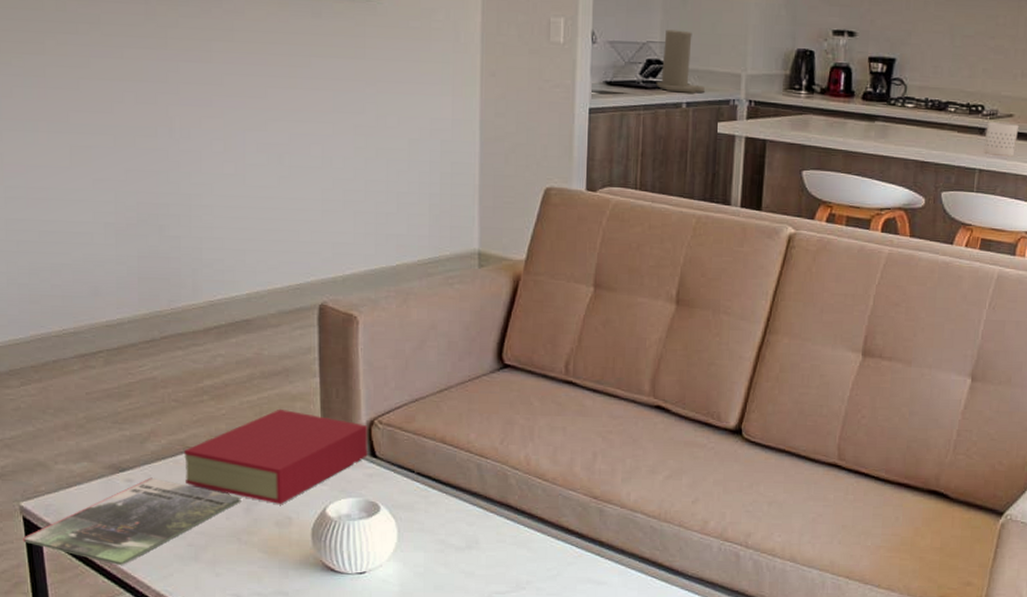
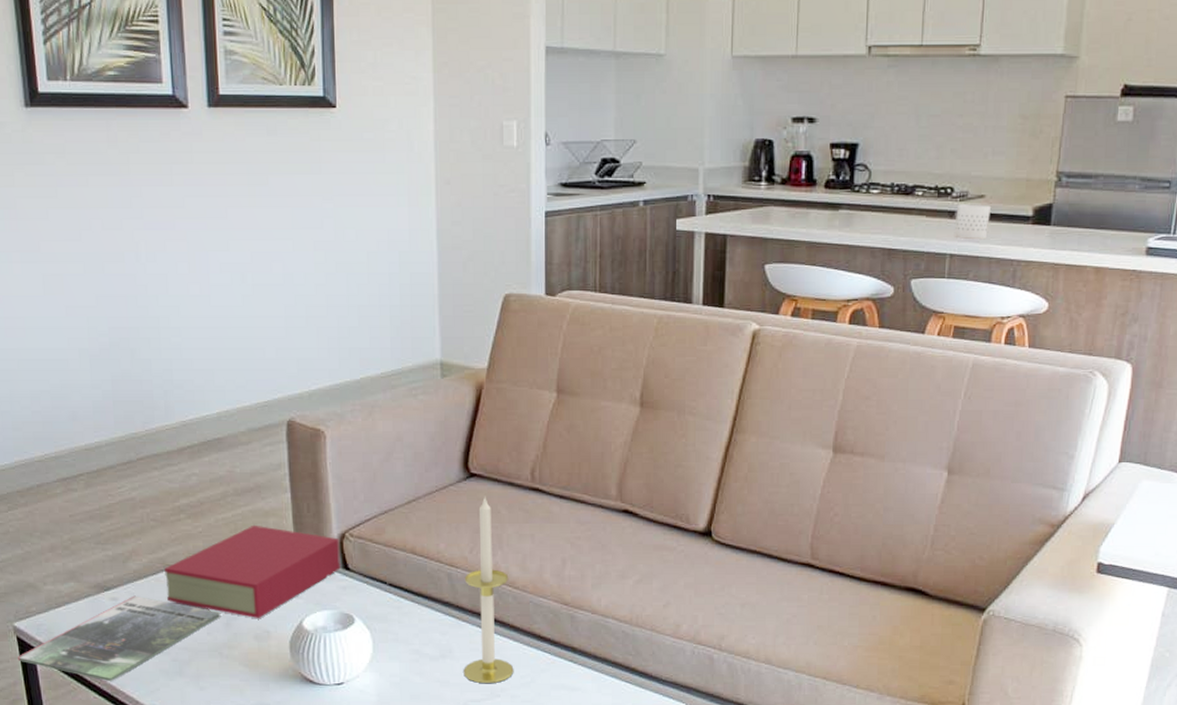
candle: none [489,387,541,576] -> present [463,496,514,684]
paper towel: present [656,29,705,95] -> none [612,127,662,192]

